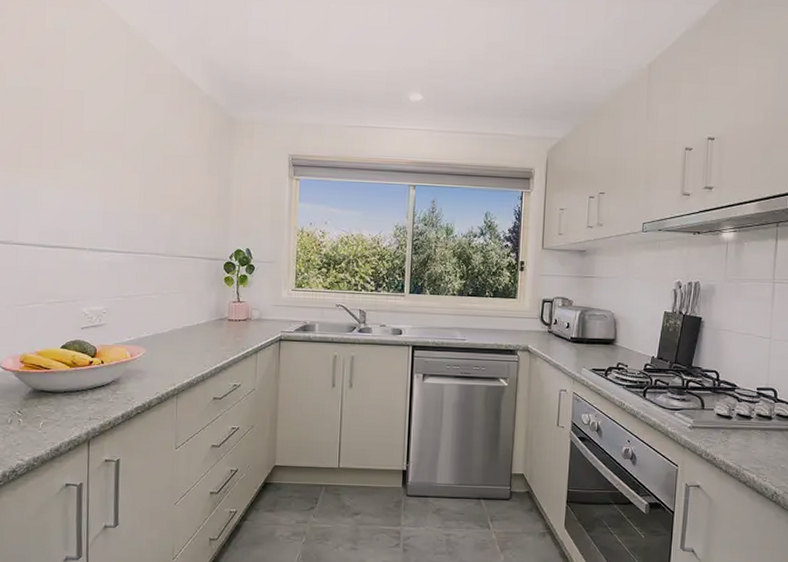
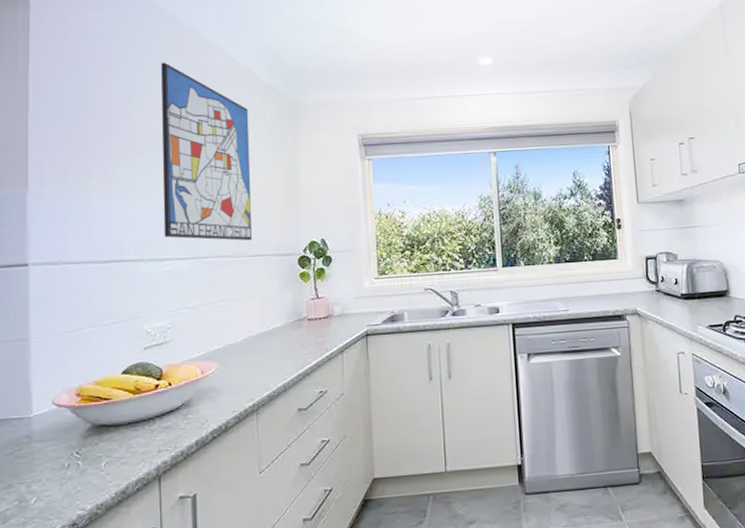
wall art: none [105,65,189,243] -> present [161,62,252,241]

